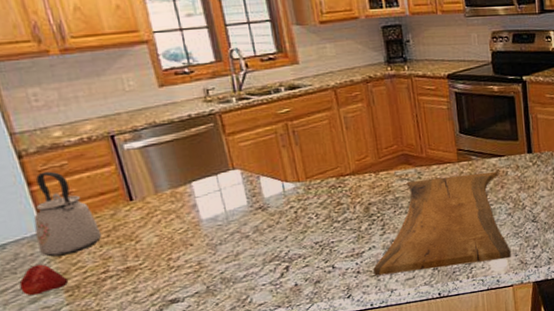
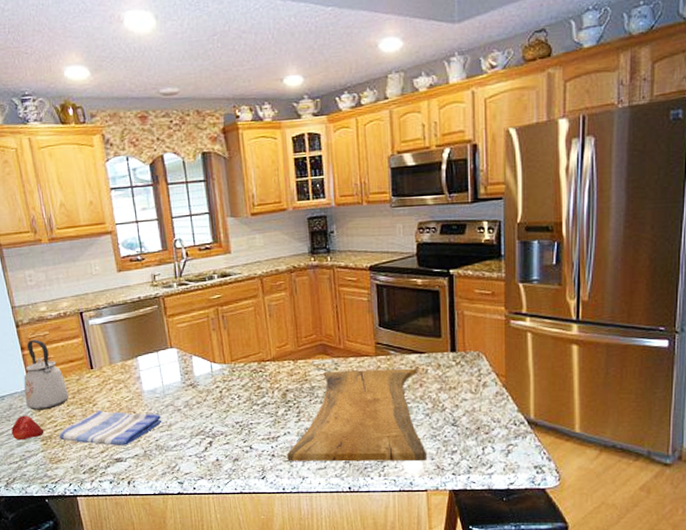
dish towel: none [90,243,228,288] -> present [59,410,162,446]

